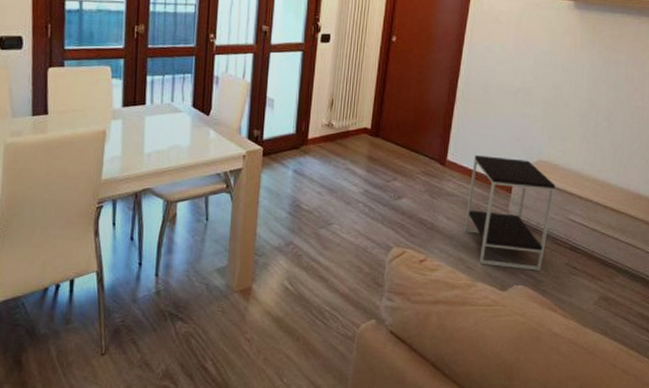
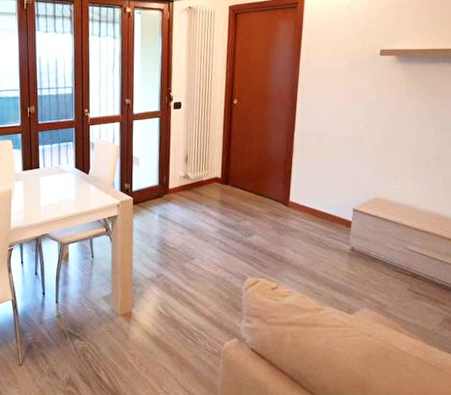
side table: present [464,154,555,271] -> none [310,195,392,296]

